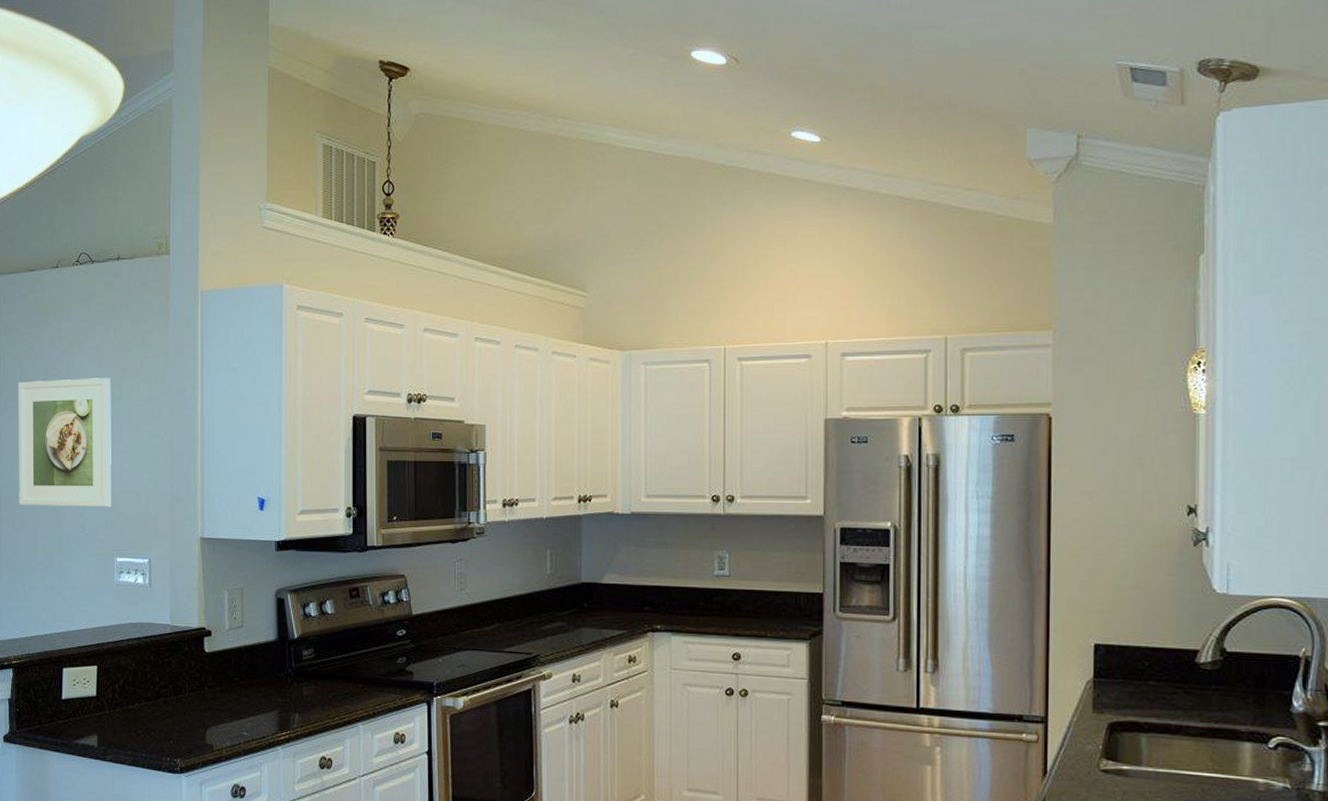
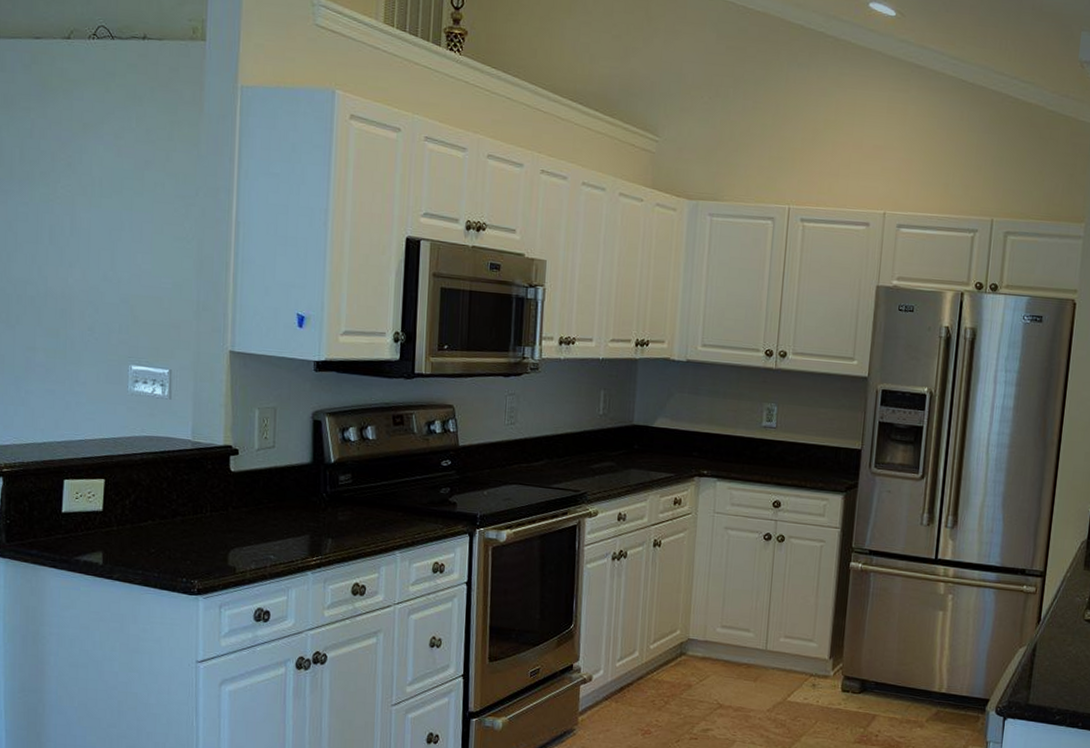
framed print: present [18,378,111,507] -> none [15,163,131,310]

